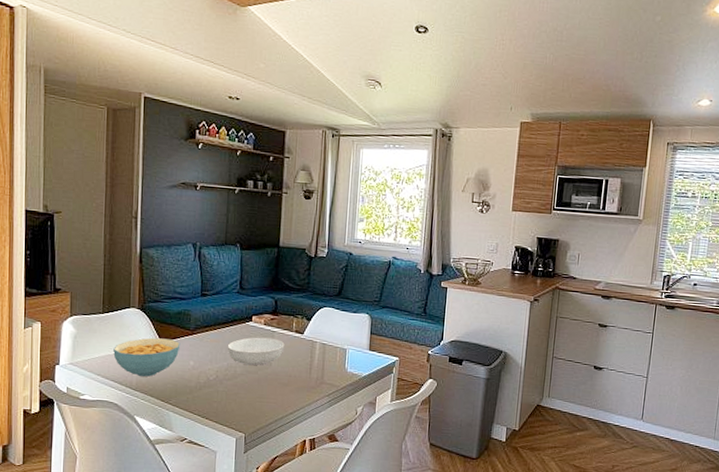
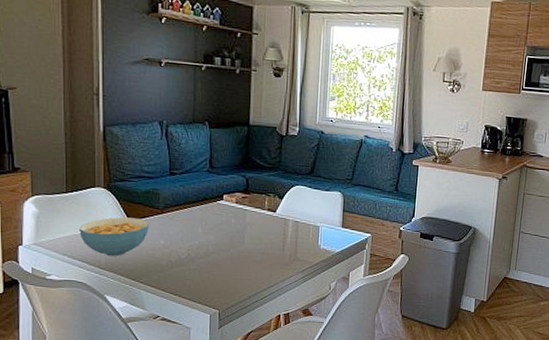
serving bowl: present [227,337,285,365] -> none [198,215,257,243]

